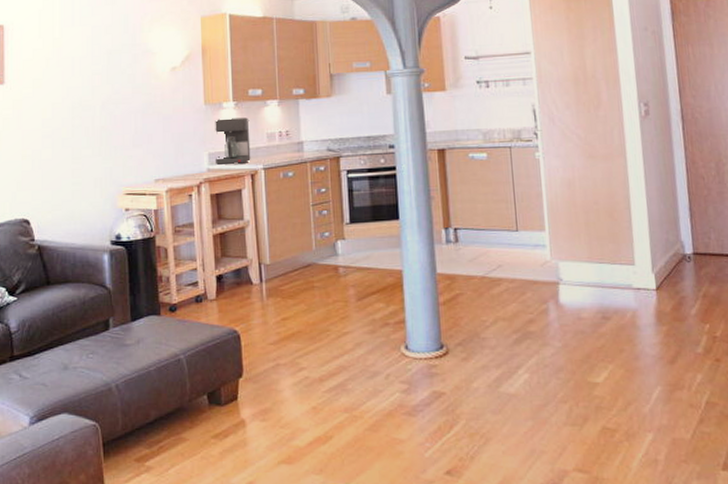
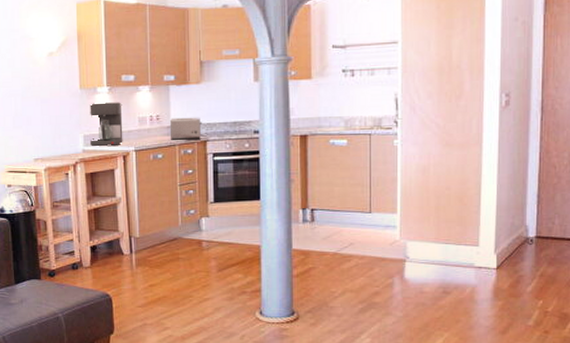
toaster: none [300,132,335,158] -> present [169,117,203,141]

